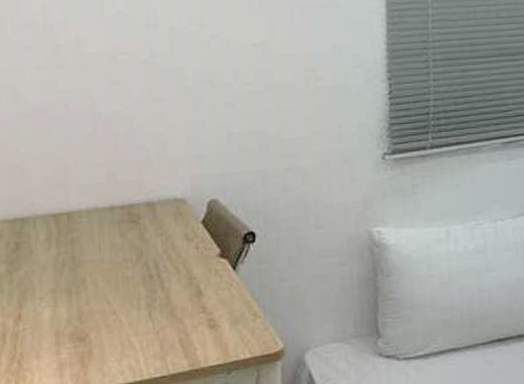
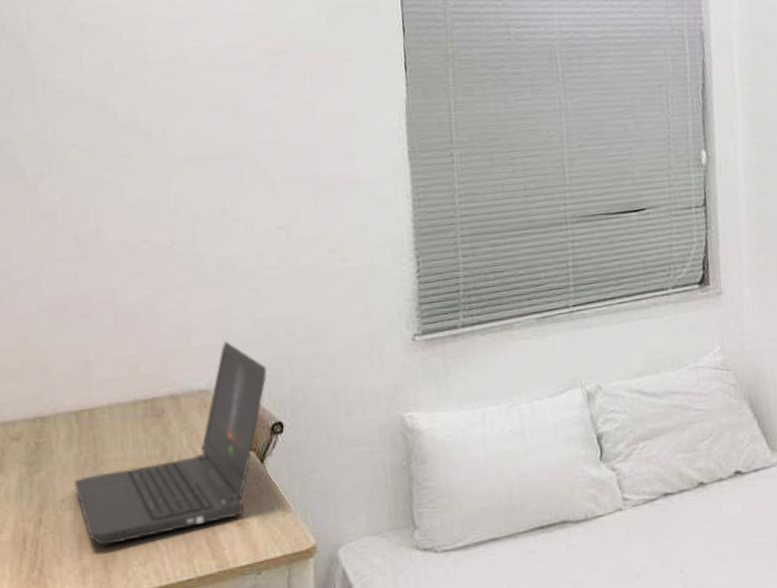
laptop computer: none [52,152,241,342] -> present [73,340,267,546]

